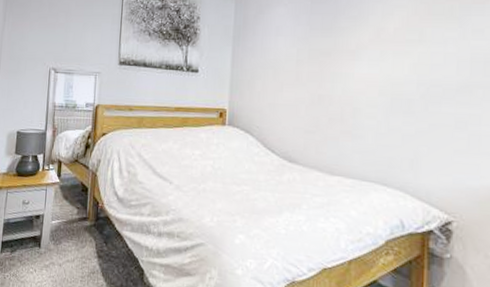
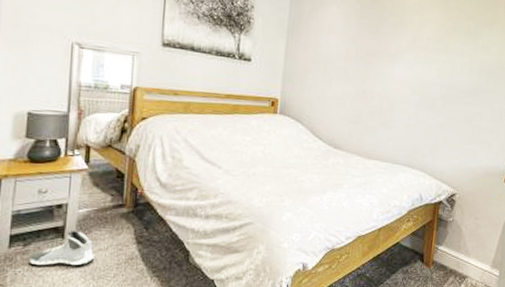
sneaker: none [14,240,63,276] -> present [28,230,94,266]

